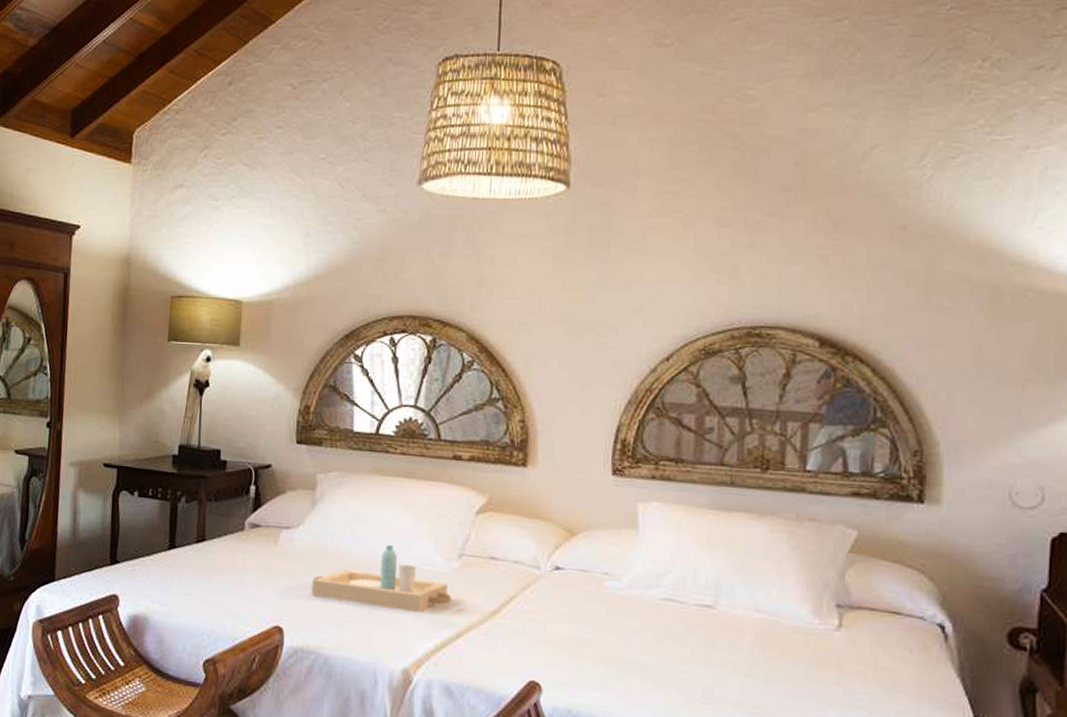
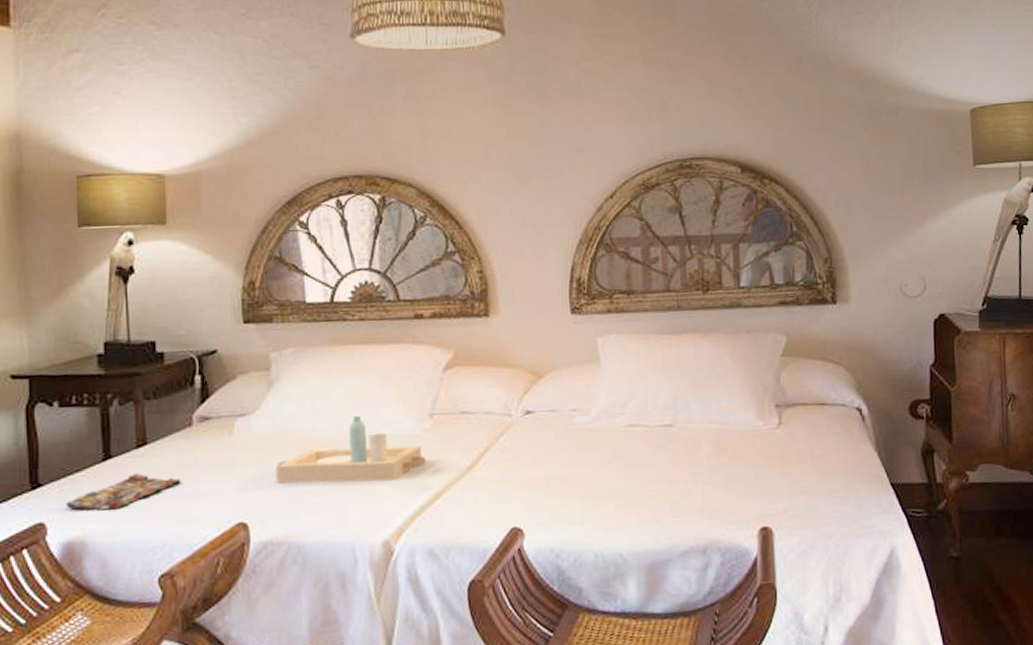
magazine: none [136,565,230,594] -> present [66,473,181,511]

